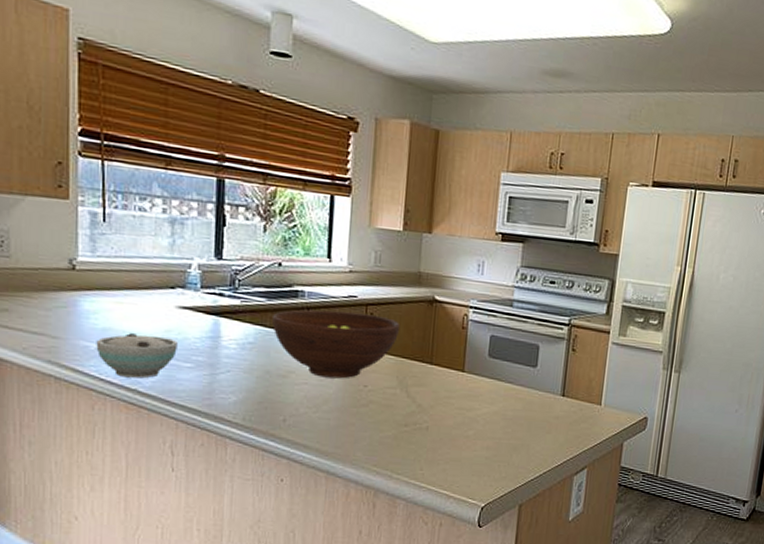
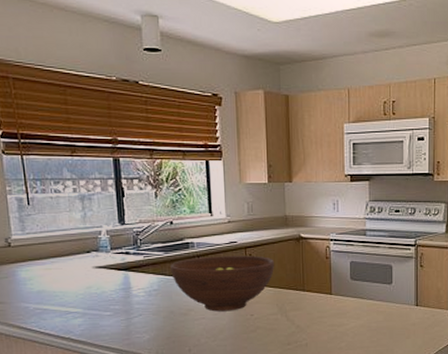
bowl: present [96,333,178,379] -> none [34,292,98,329]

